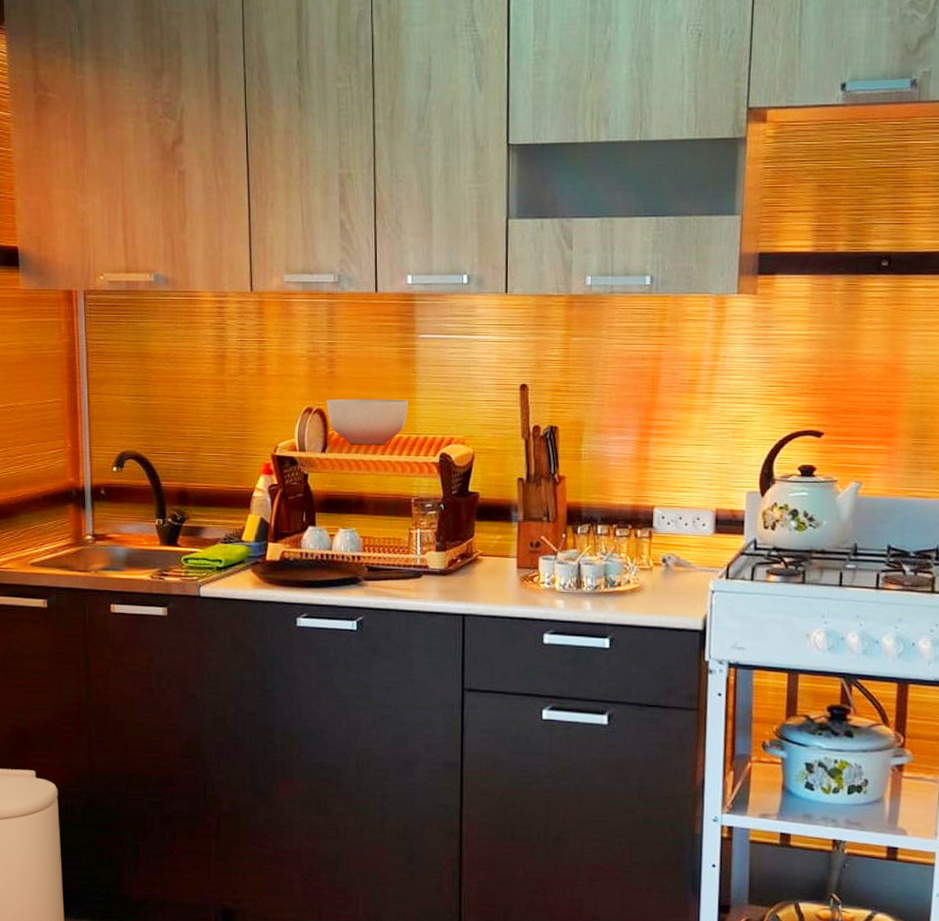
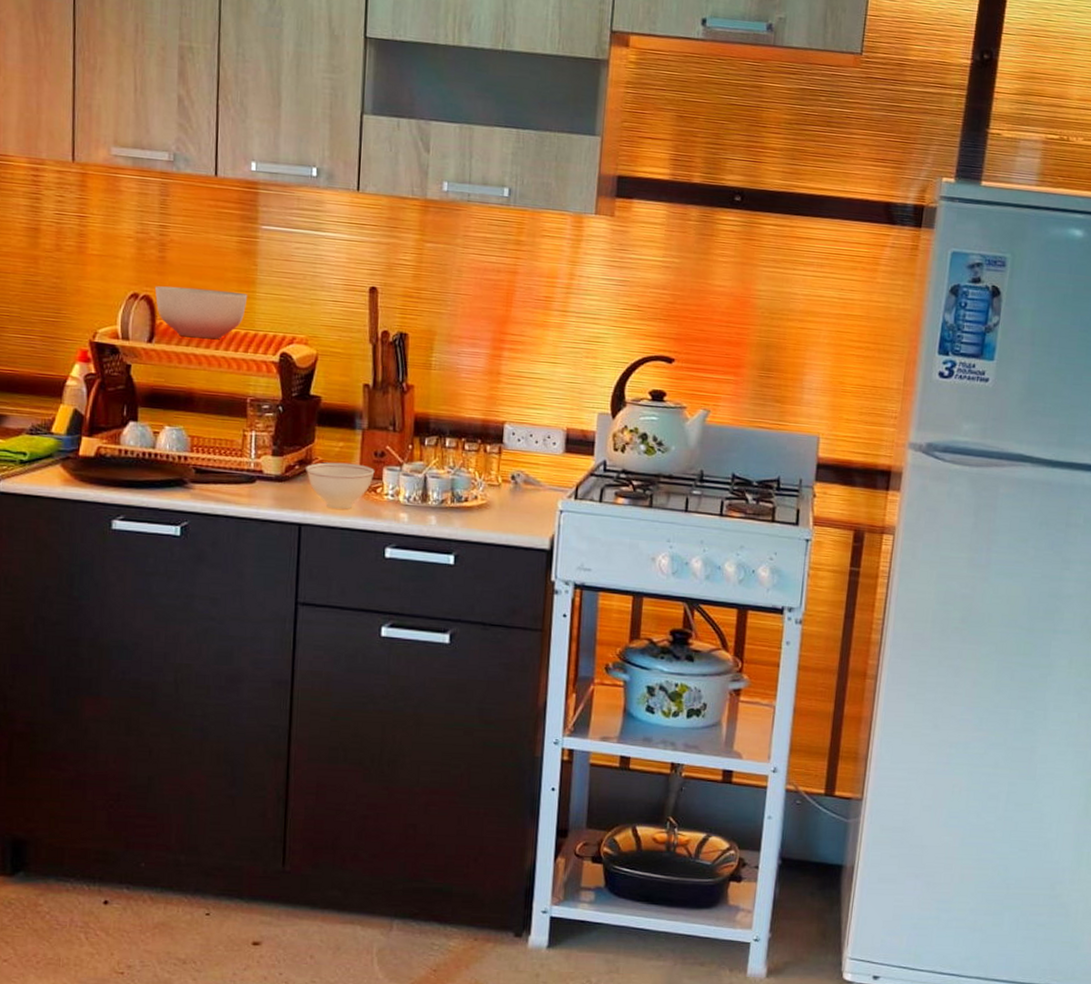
bowl: none [467,554,531,600] -> present [306,462,375,510]

